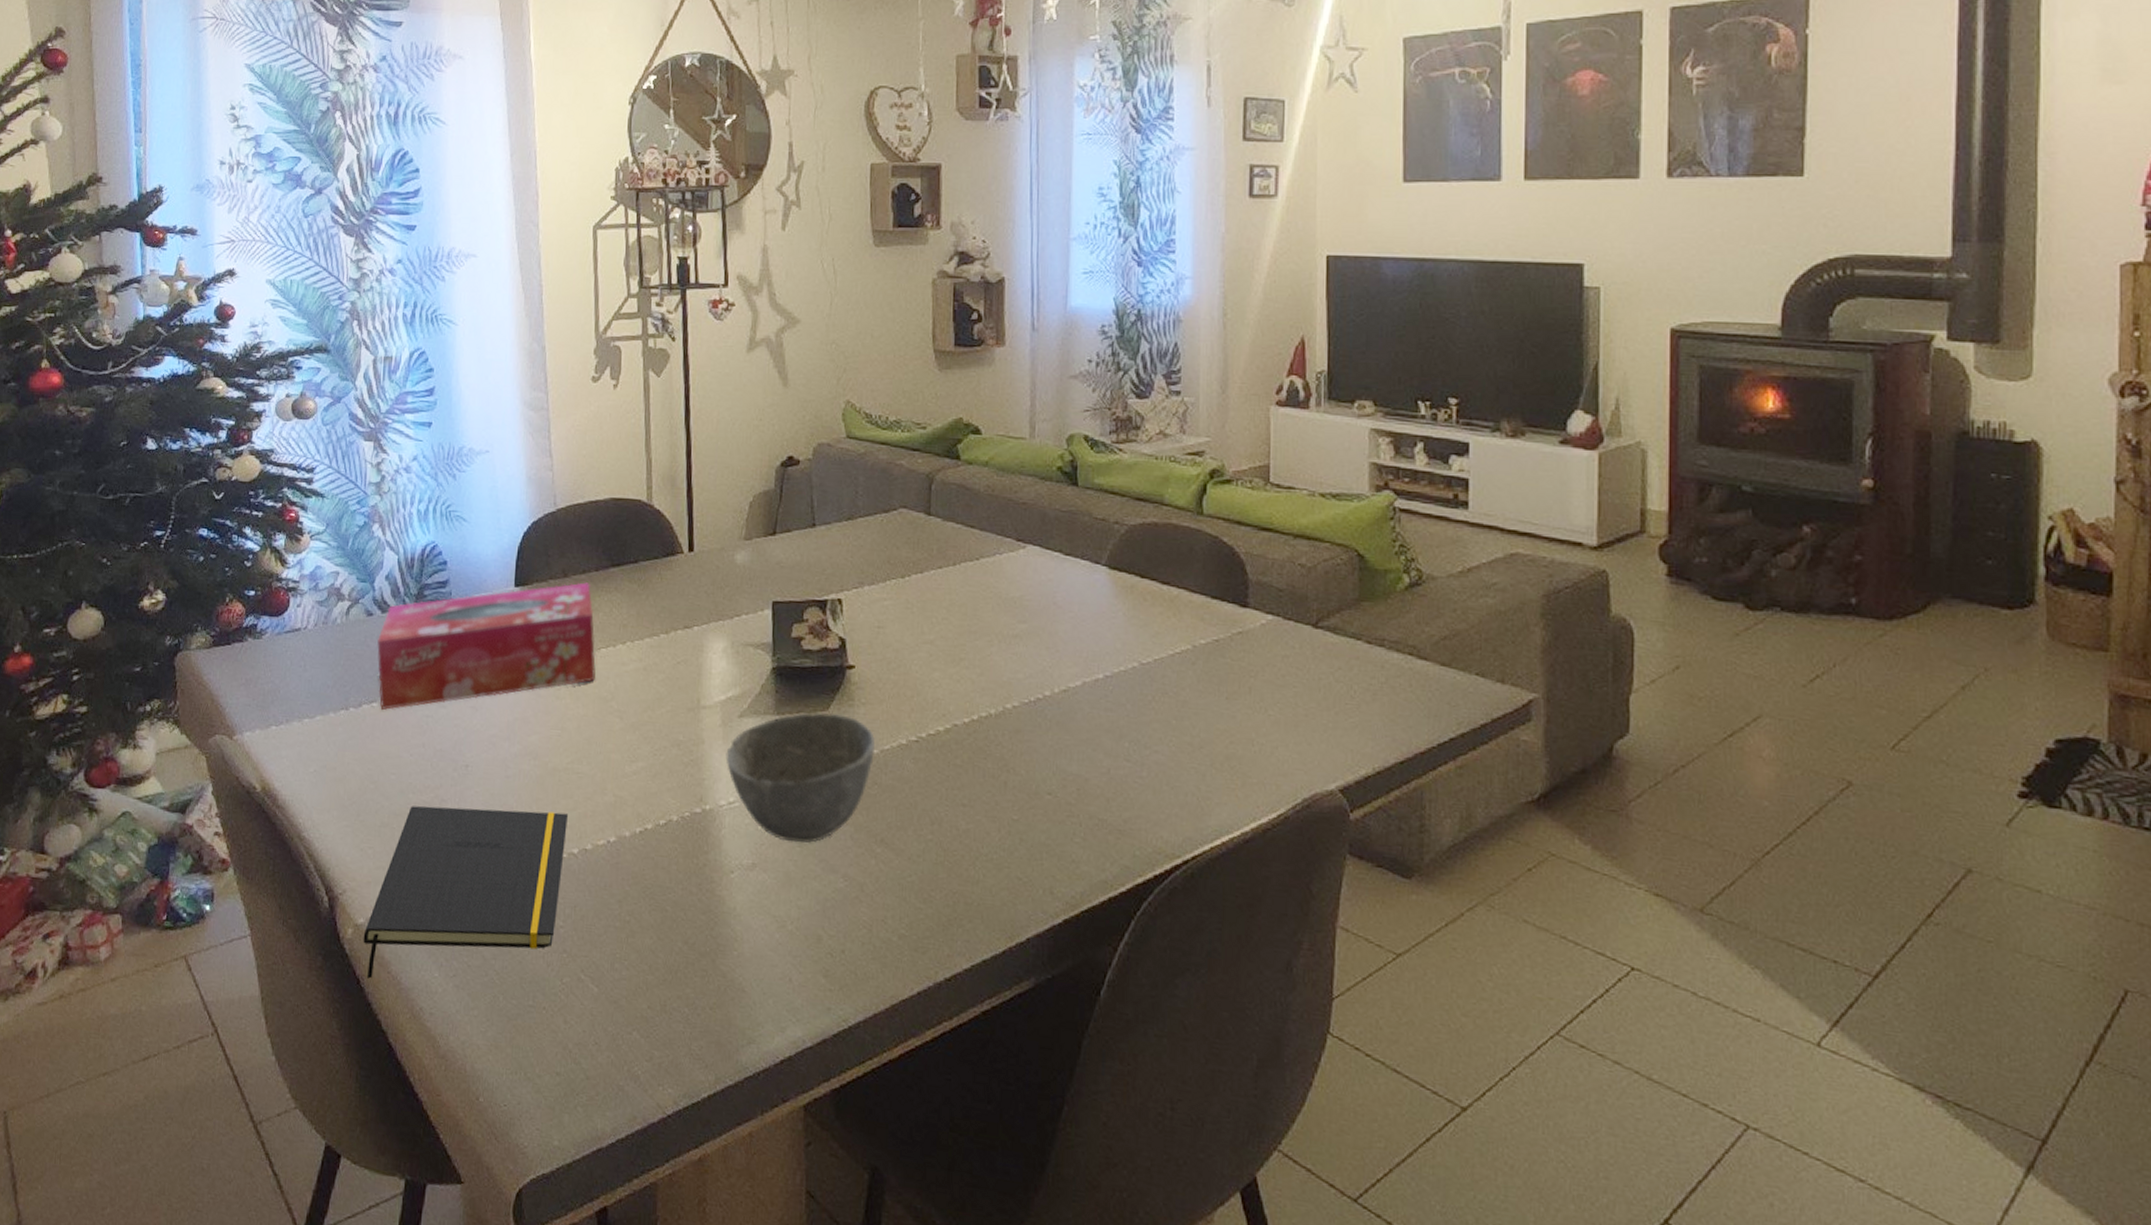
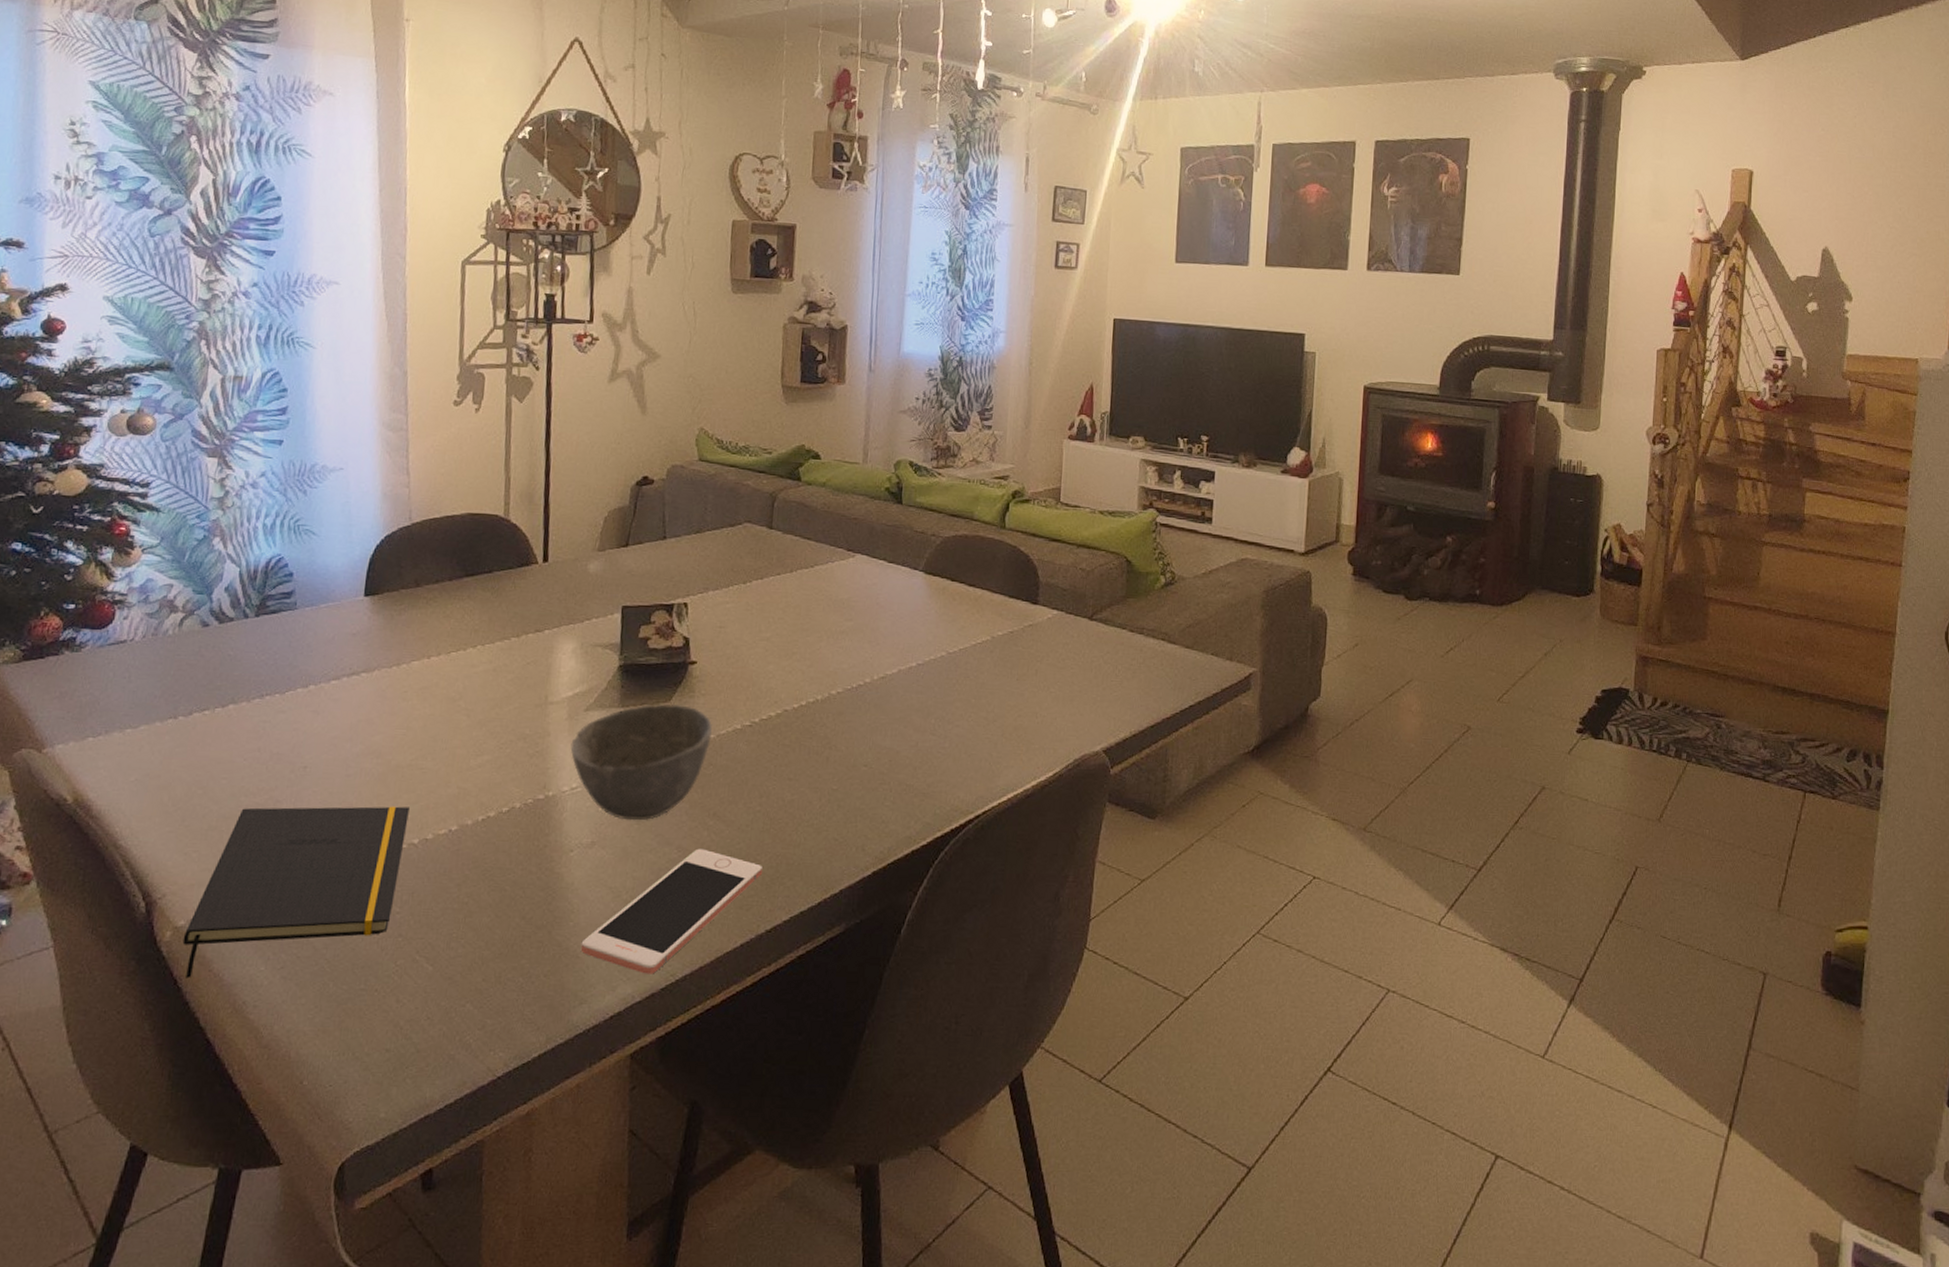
tissue box: present [377,582,596,710] -> none [212,591,446,717]
cell phone: none [746,878,939,1018] -> present [580,848,763,974]

